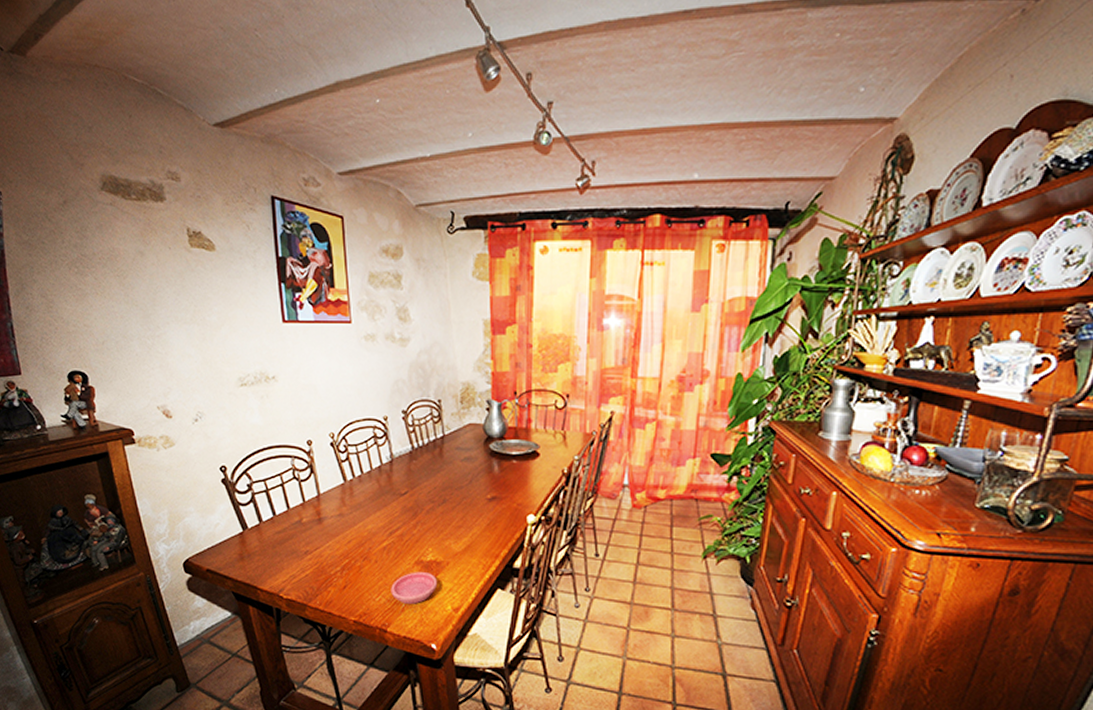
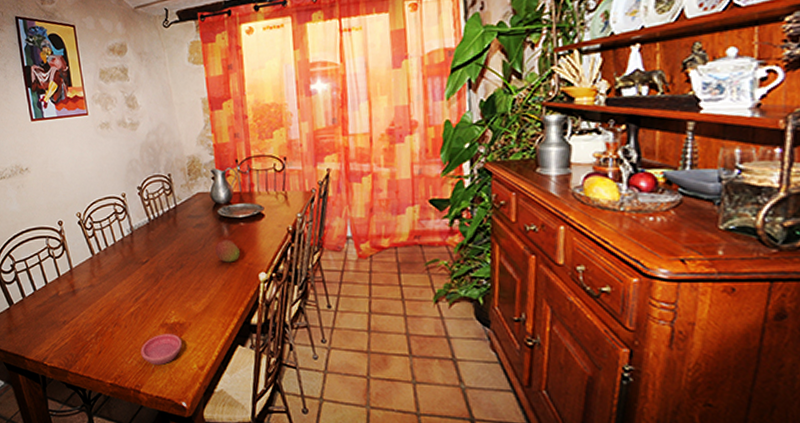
fruit: none [483,477,510,502] -> present [215,239,241,263]

